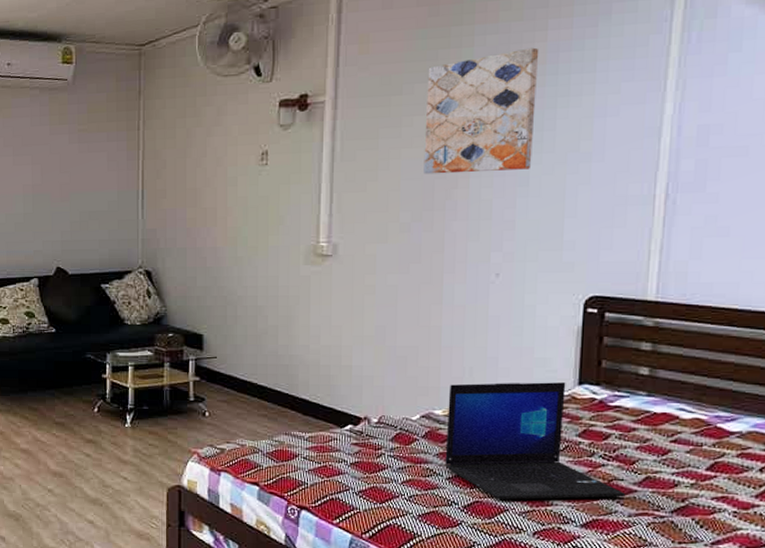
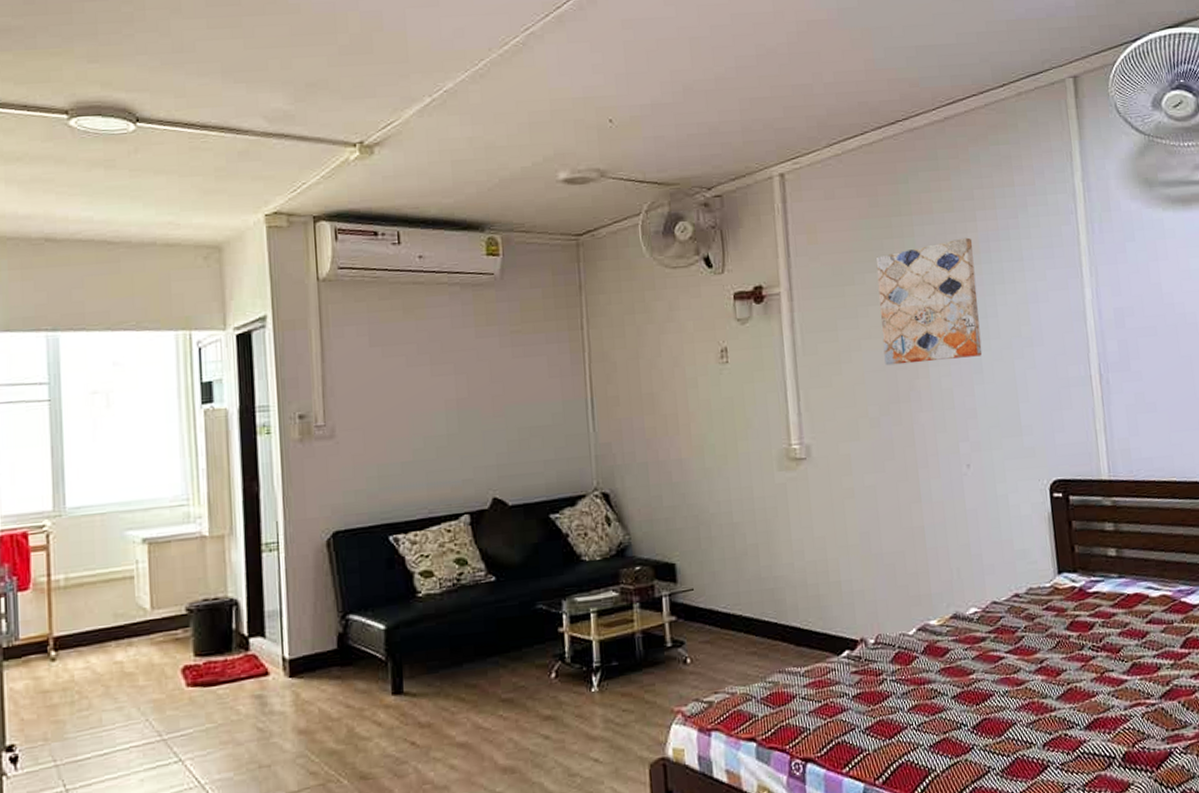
laptop: present [445,382,626,500] -> none [940,573,1119,712]

